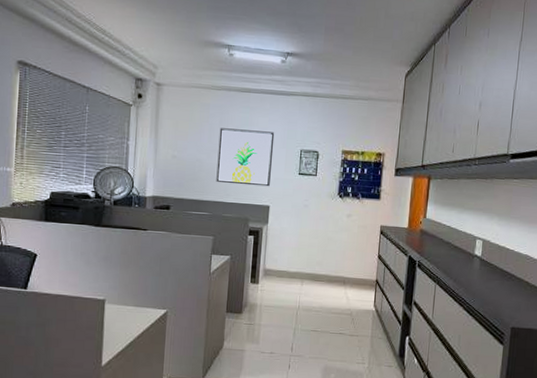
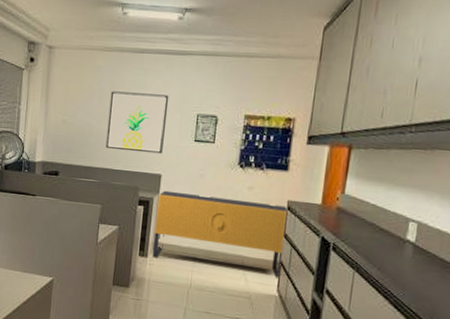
sideboard: none [263,220,380,295] -> present [152,190,287,278]

